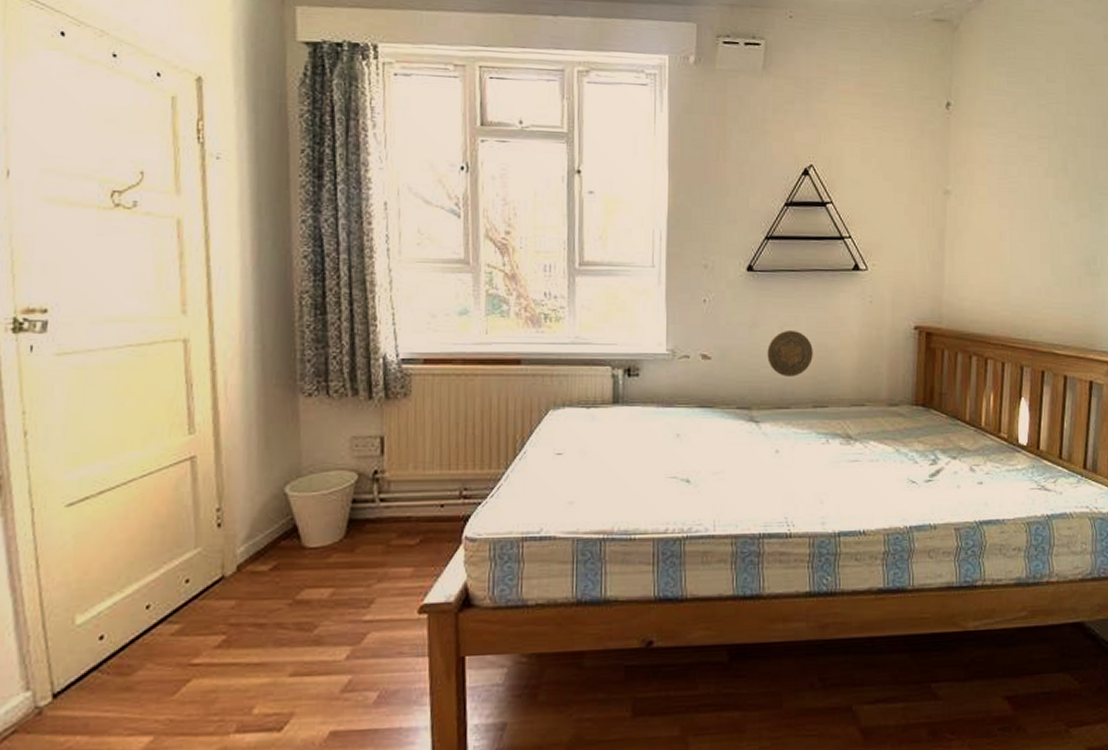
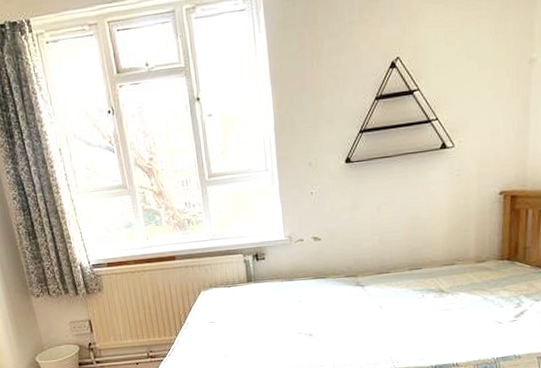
decorative plate: present [767,329,813,377] -> none [367,208,407,248]

